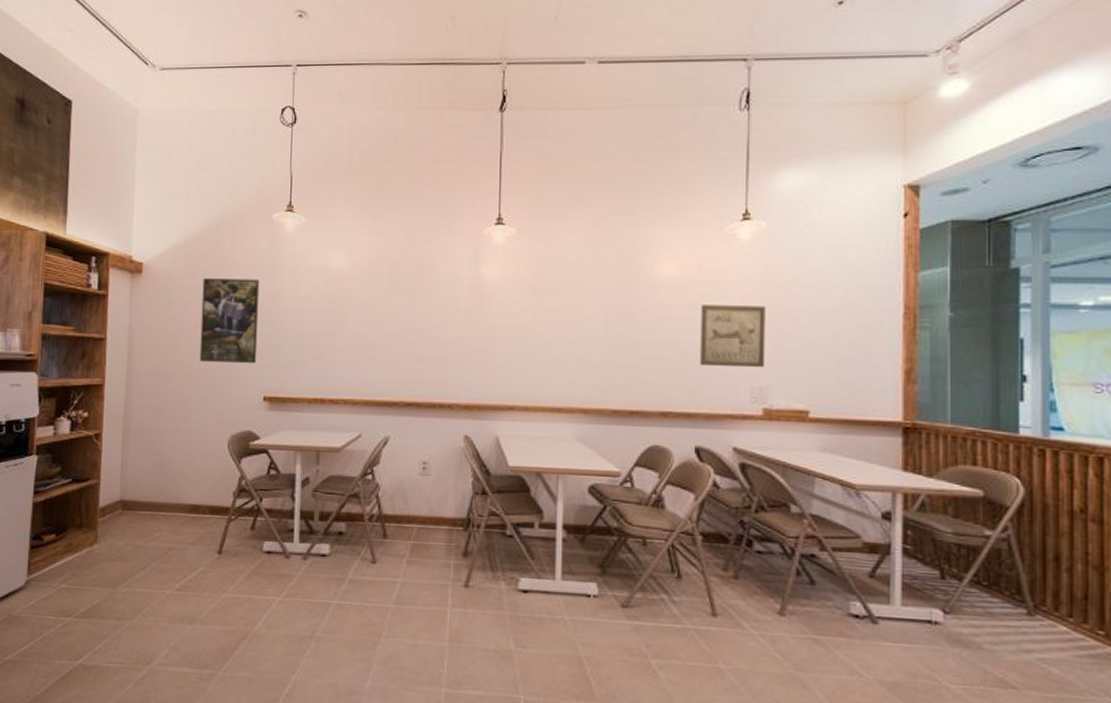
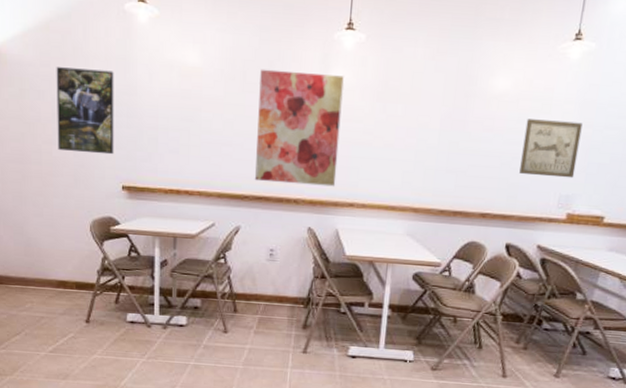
wall art: none [403,268,496,389] -> present [254,69,344,187]

